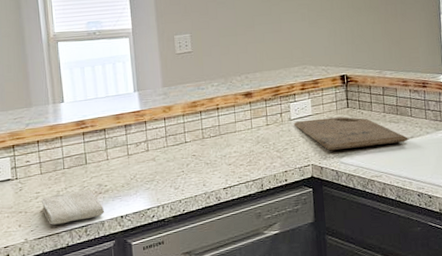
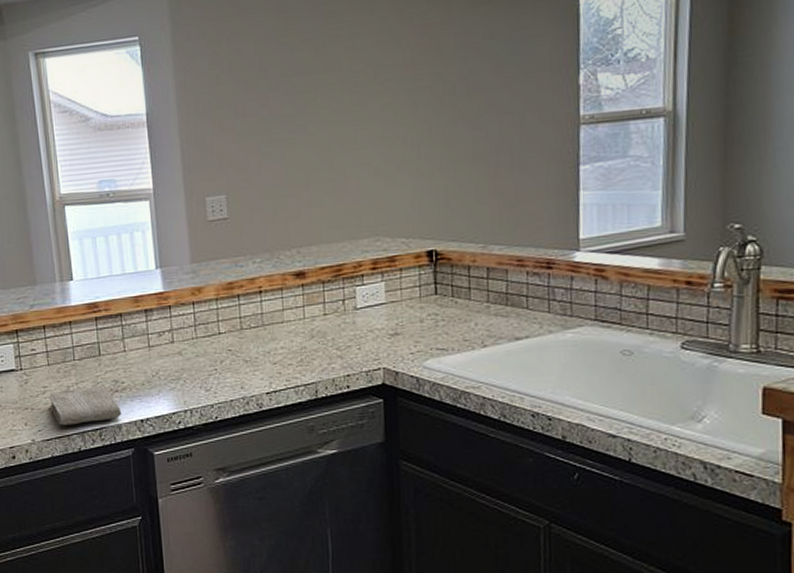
cutting board: present [293,116,408,151] -> none [360,306,522,351]

